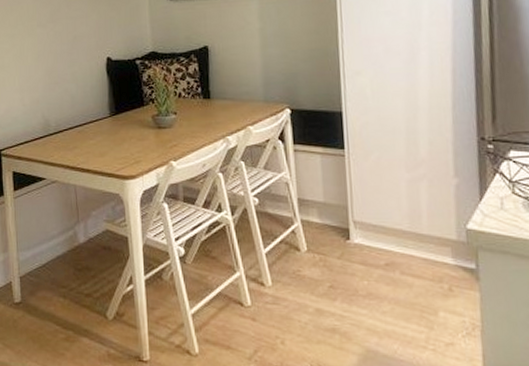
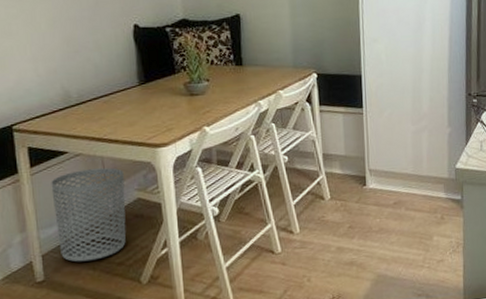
waste bin: none [30,197,95,289] -> present [51,168,126,262]

